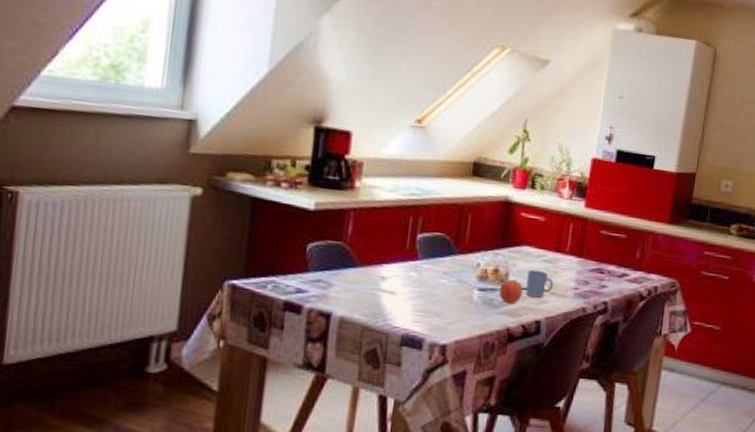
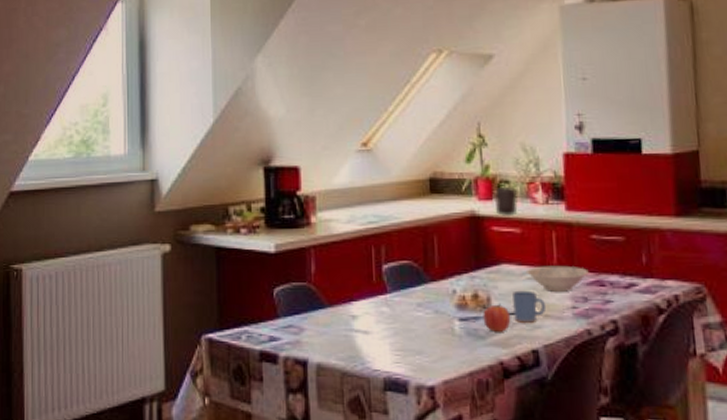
canister: none [526,178,554,207] -> present [494,185,525,217]
bowl: none [542,251,593,275] -> present [525,265,589,292]

